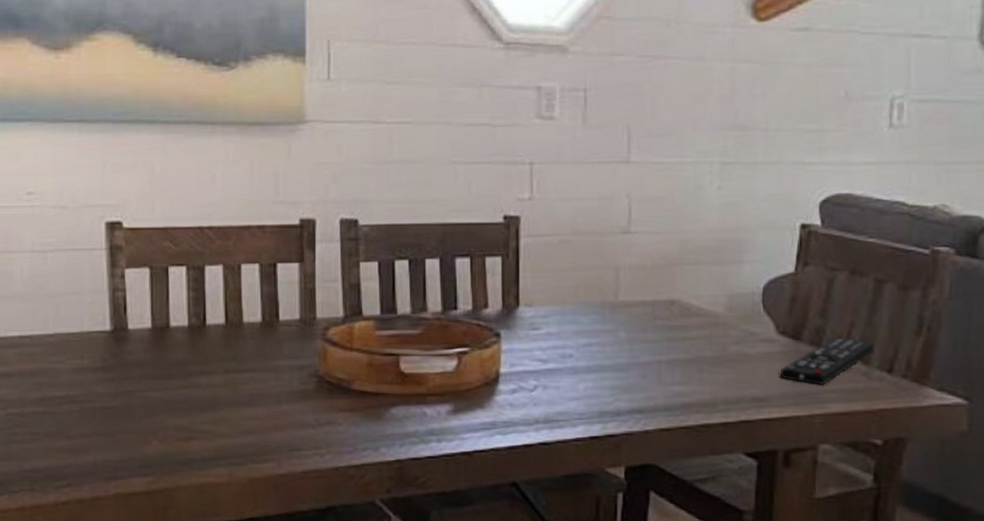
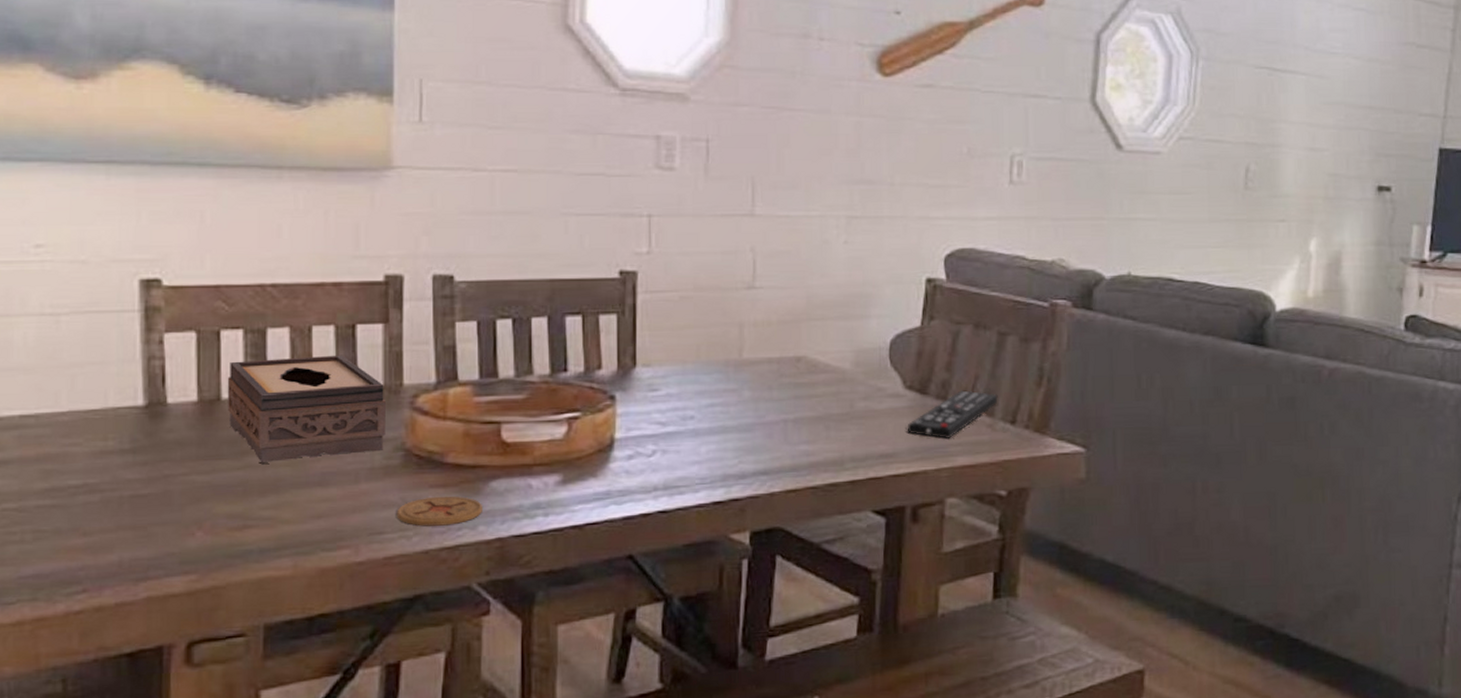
tissue box: none [174,290,302,385] -> present [227,355,386,465]
coaster: none [312,419,384,446] -> present [396,496,482,527]

